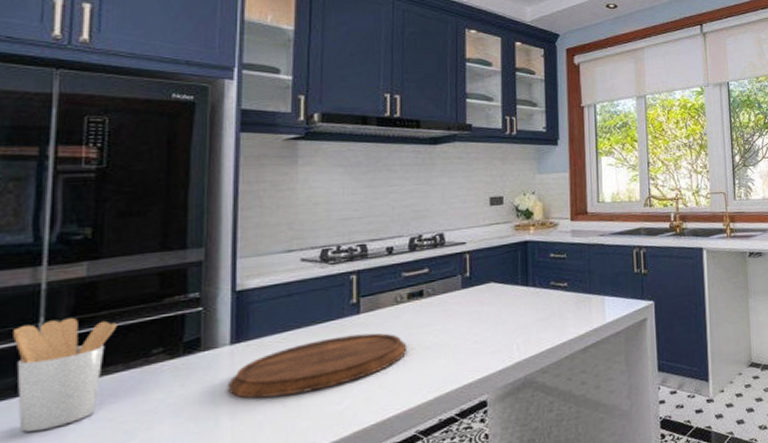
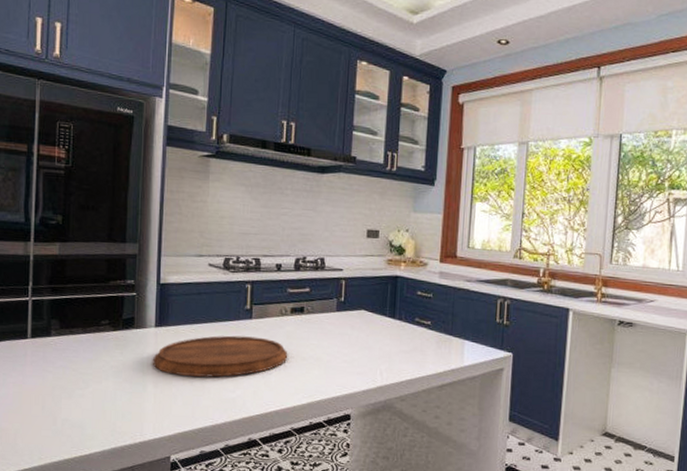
utensil holder: present [13,317,117,432] -> none [13,285,79,368]

